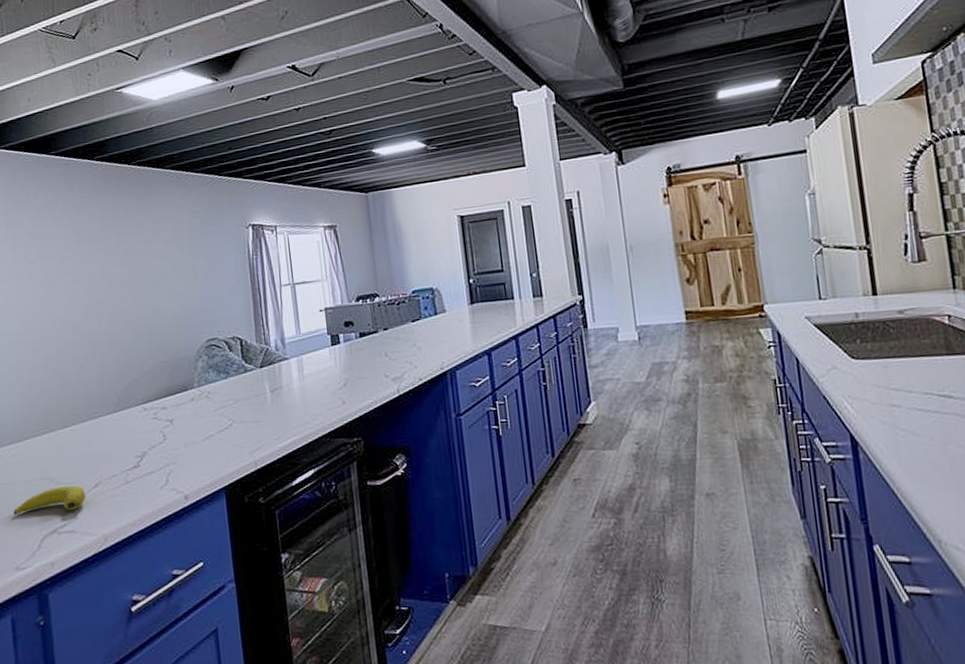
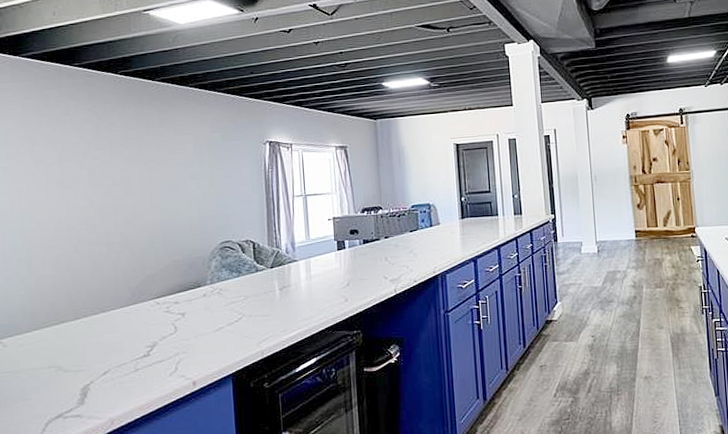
banana: present [13,485,86,516] -> none [17,373,94,402]

